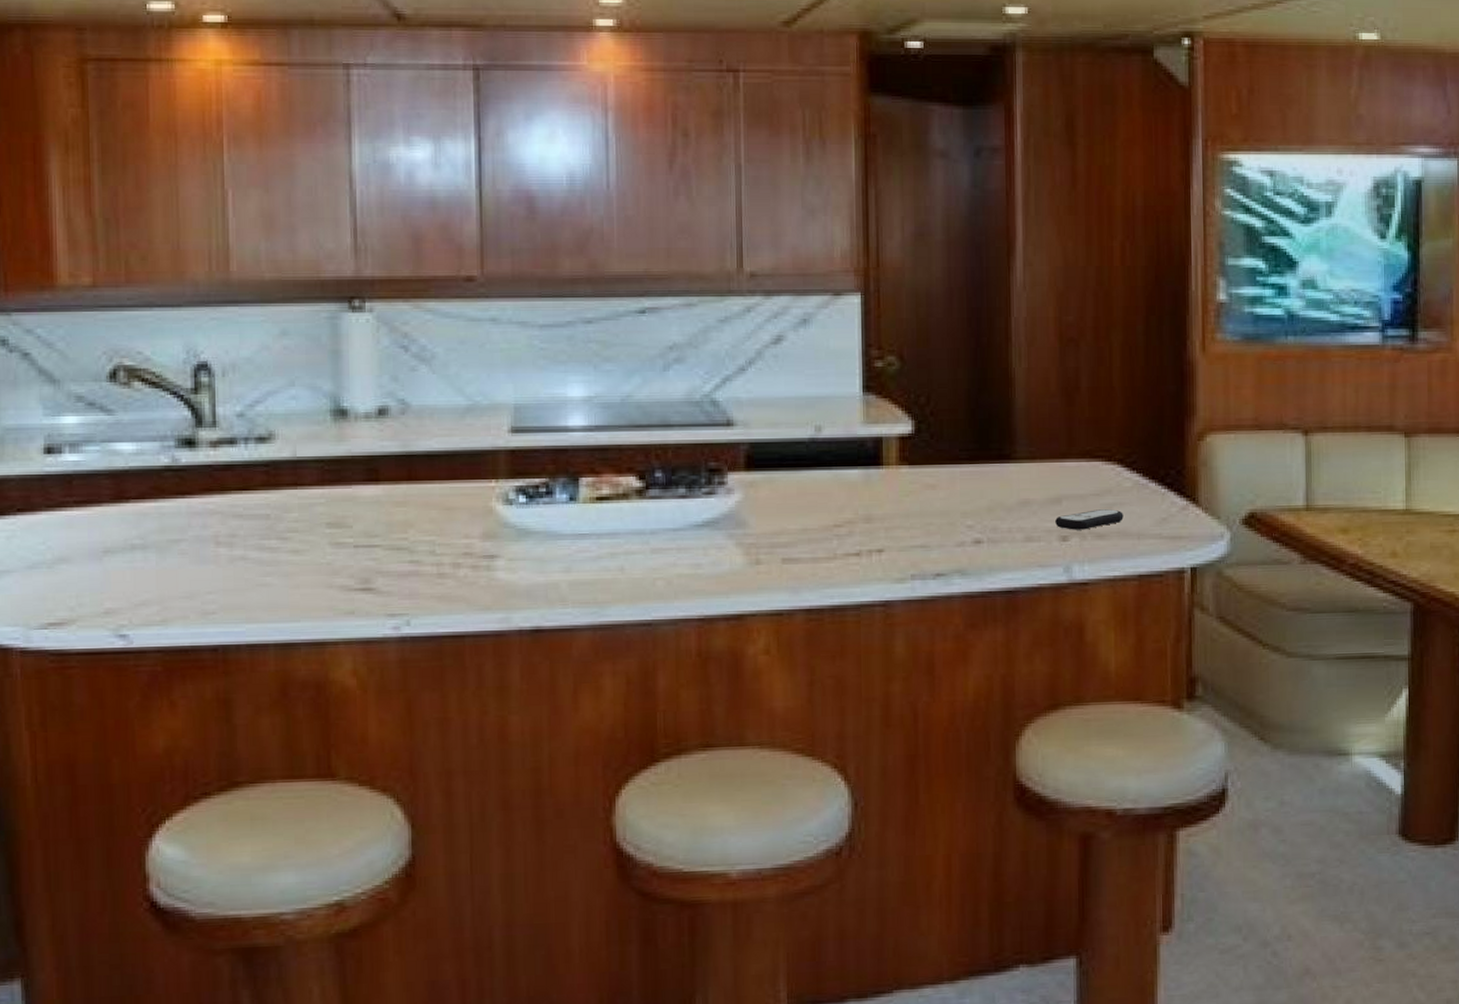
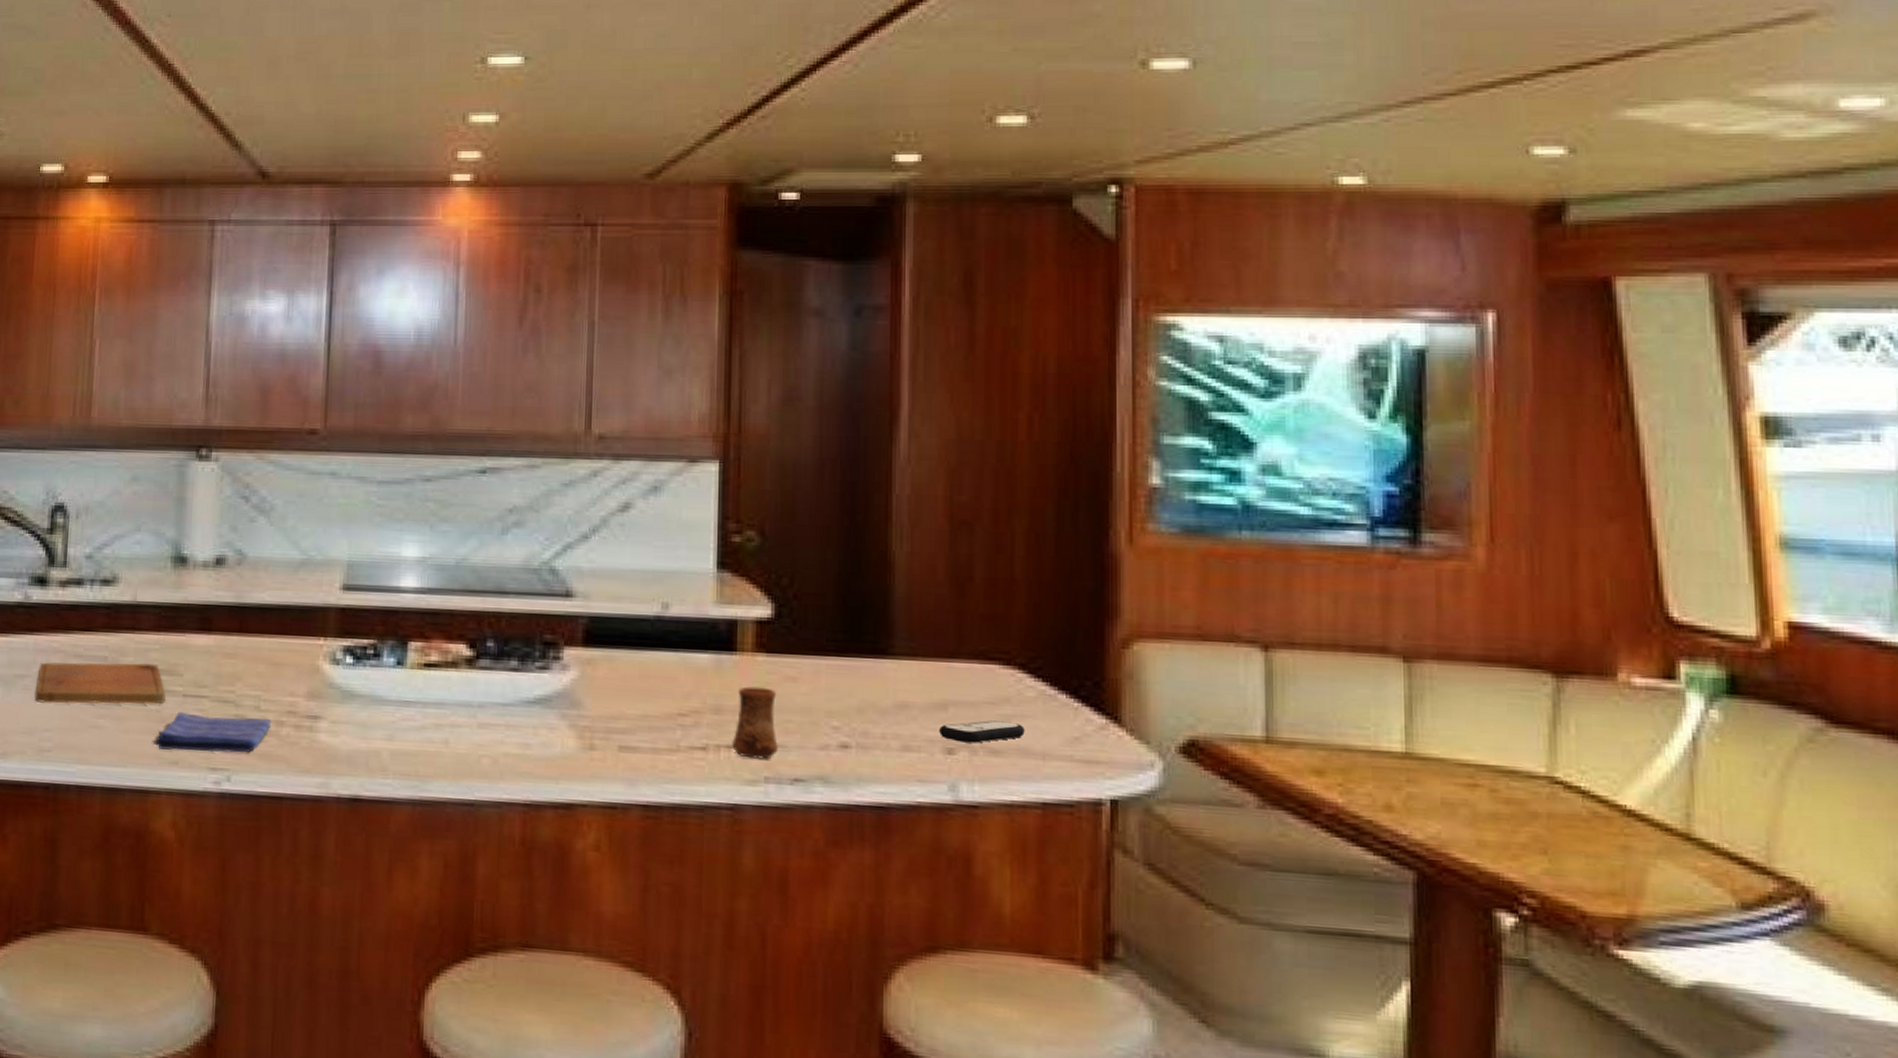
cutting board: none [193,518,336,566] -> present [34,662,166,705]
dish towel: none [327,561,448,601] -> present [154,711,272,753]
cup: none [882,496,922,560] -> present [732,686,778,759]

